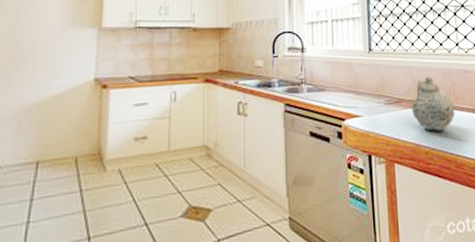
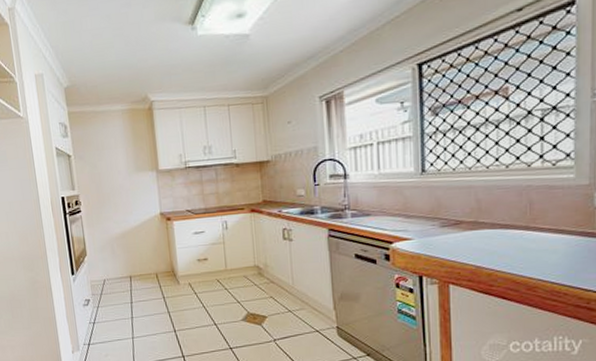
teapot: present [412,77,455,131] -> none [474,196,531,253]

